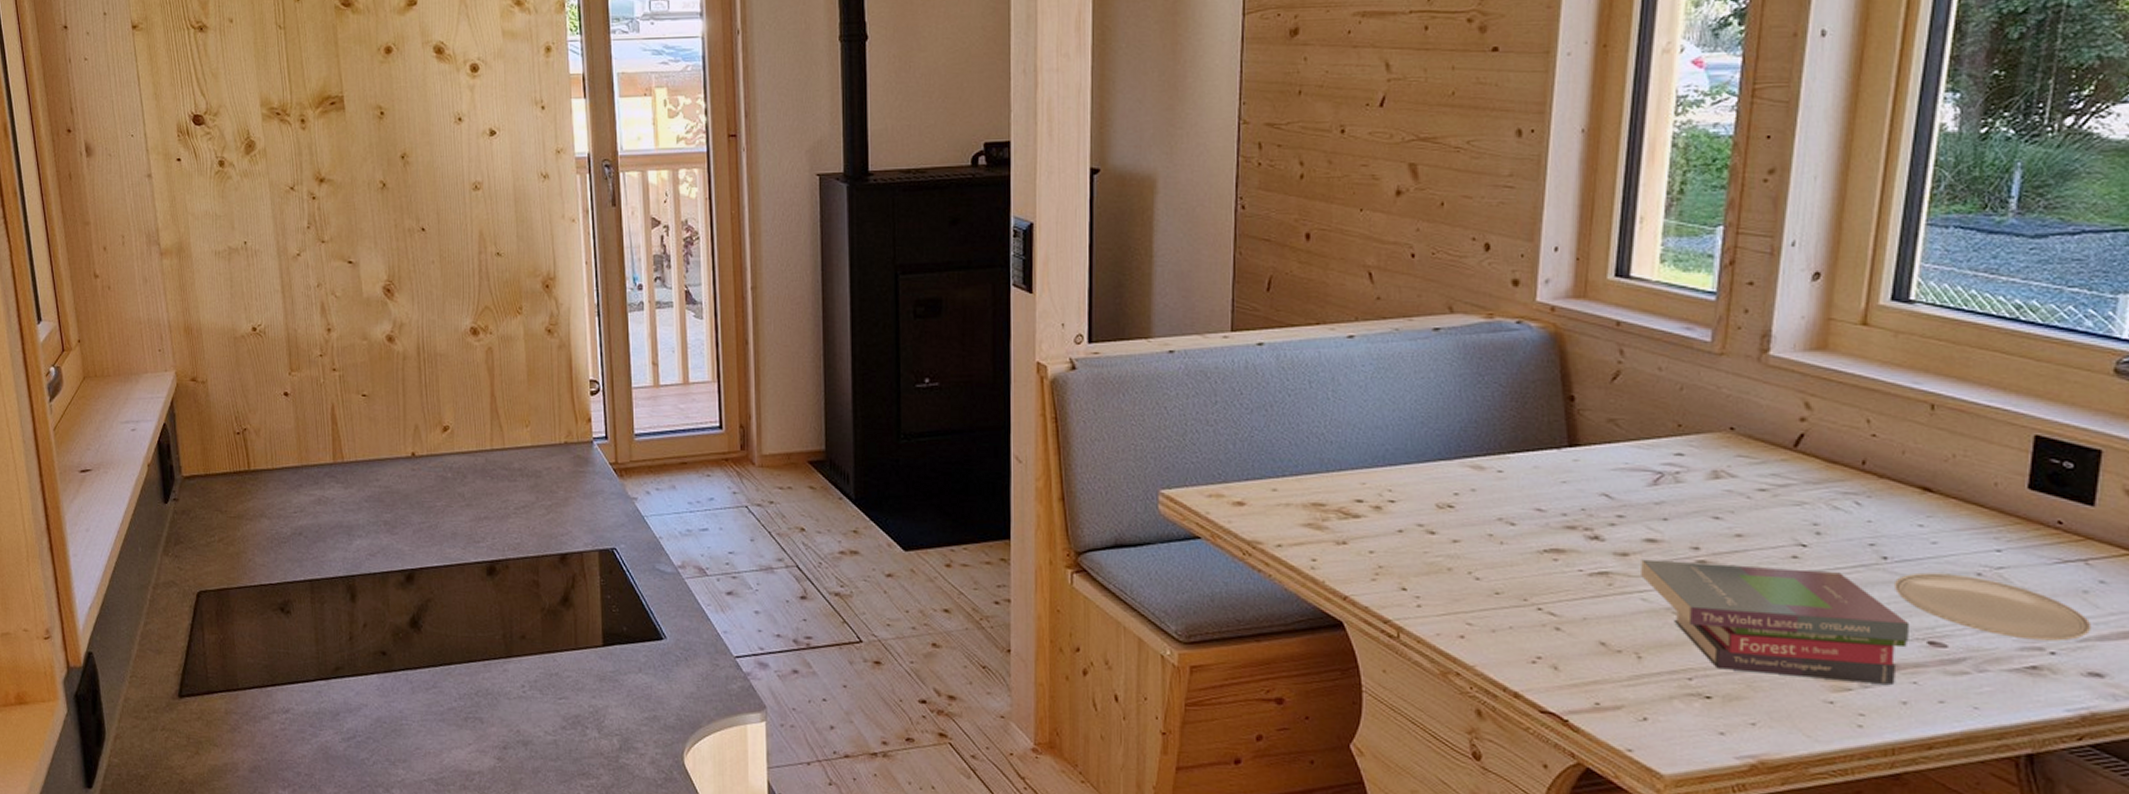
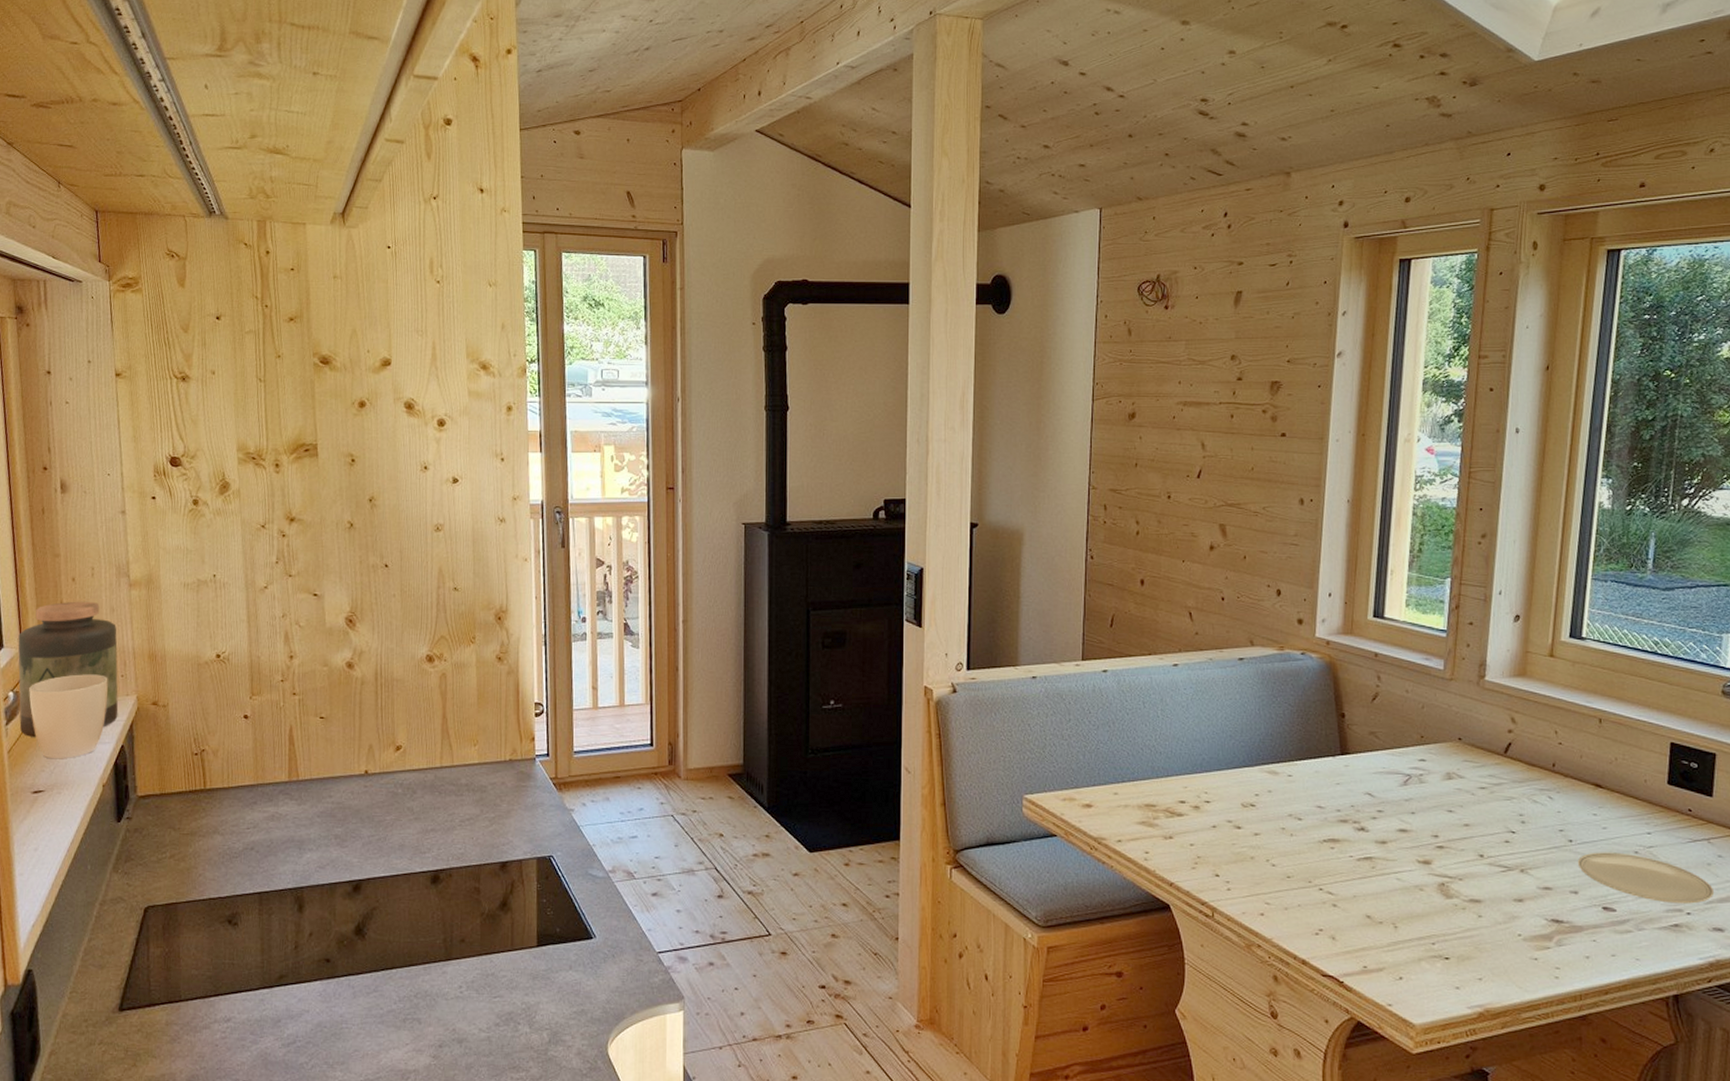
jar: none [55,271,158,414] -> present [18,601,119,737]
cup: none [69,348,146,438] -> present [29,674,108,759]
books: present [1641,559,1910,685] -> none [1396,846,1590,943]

